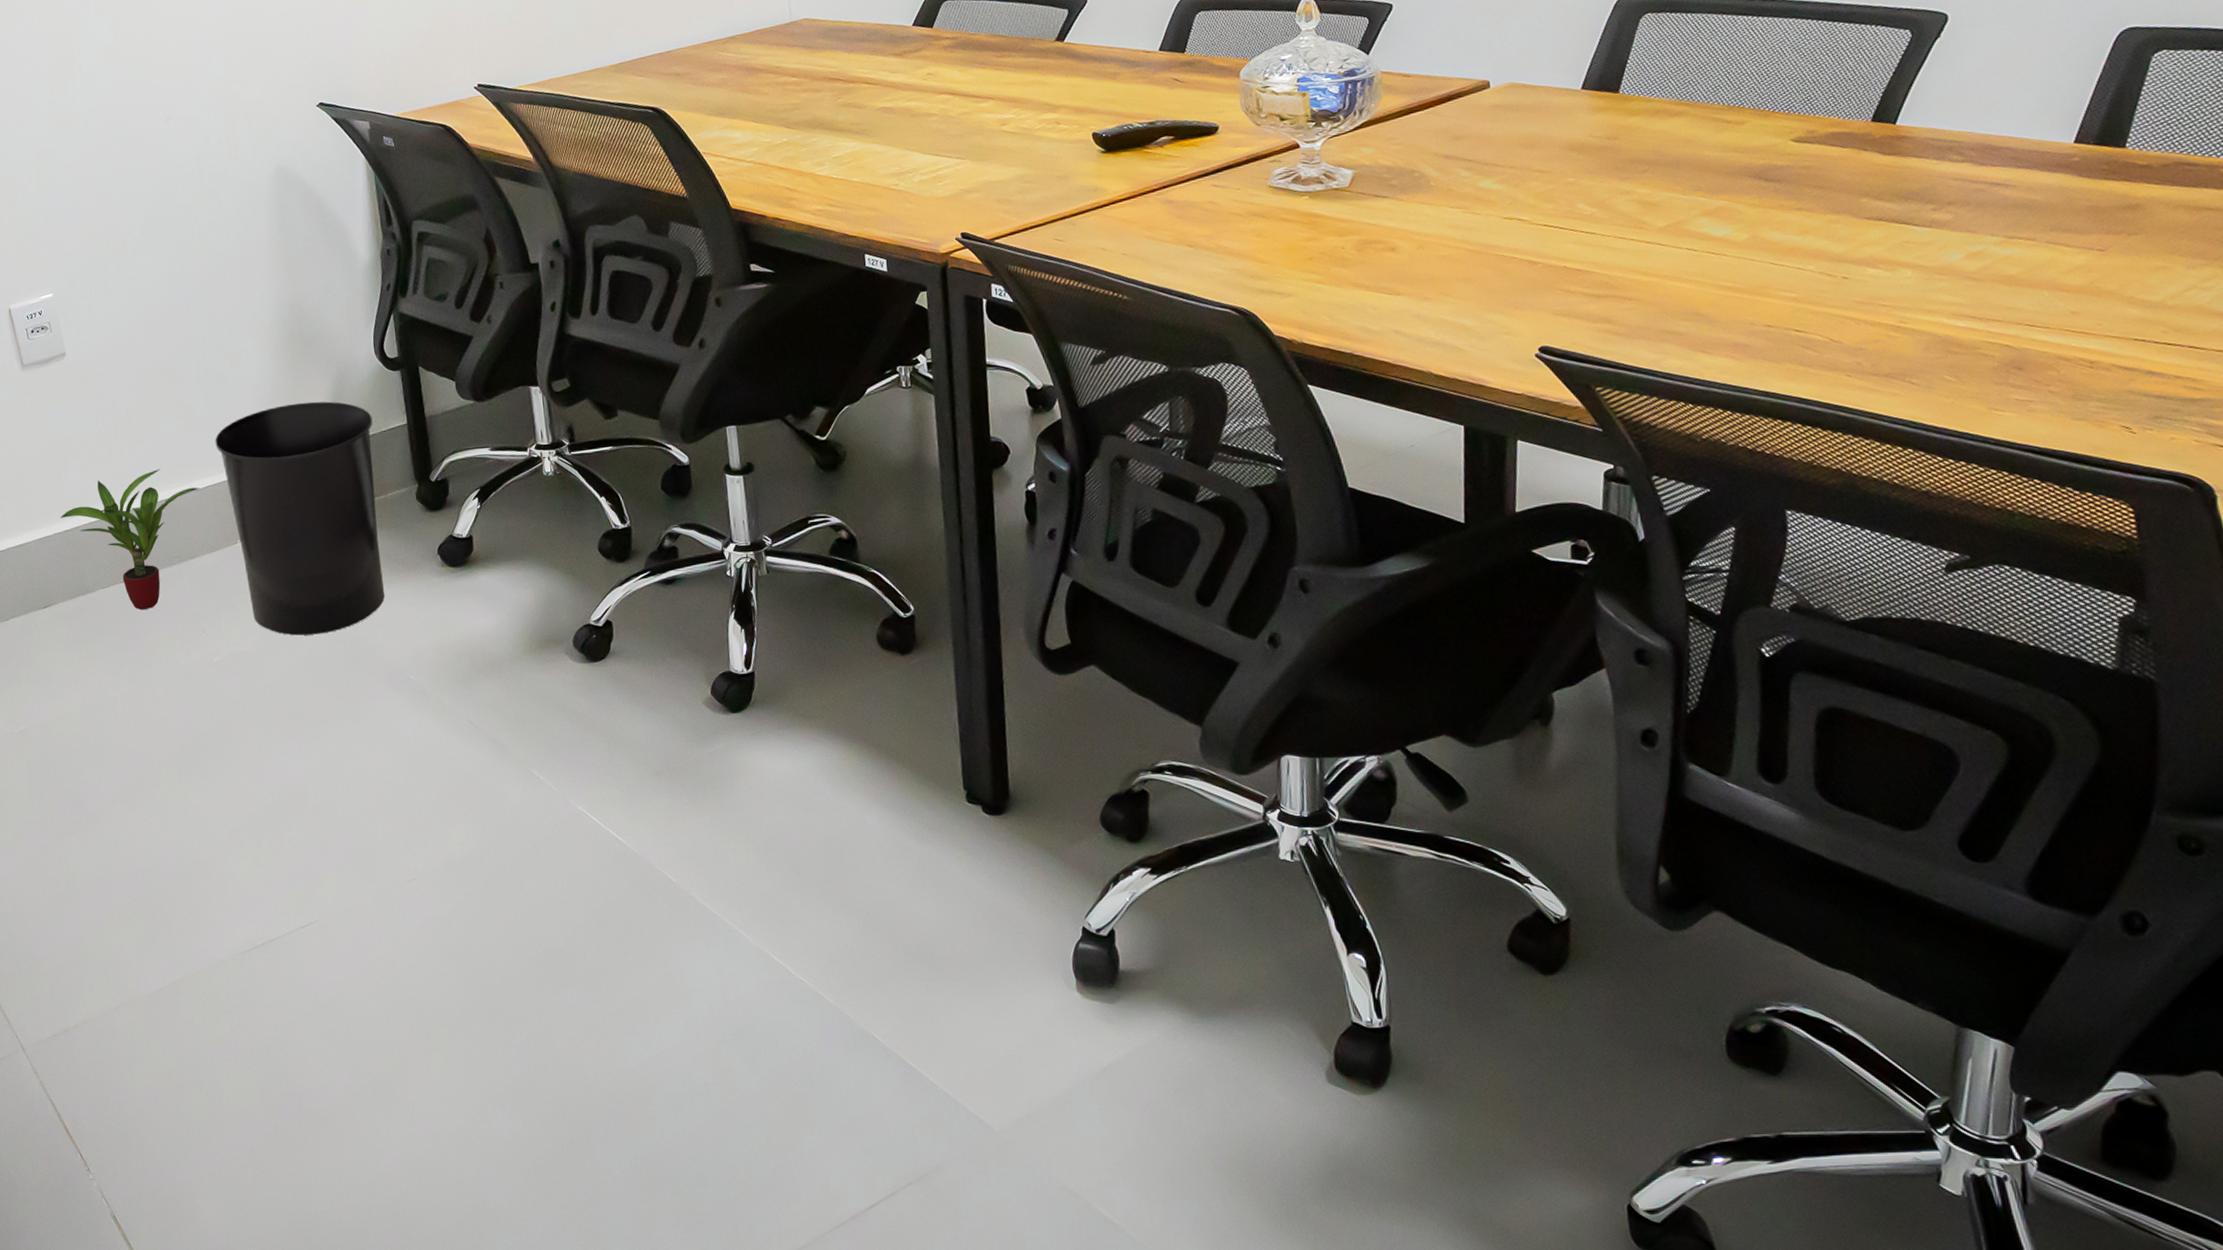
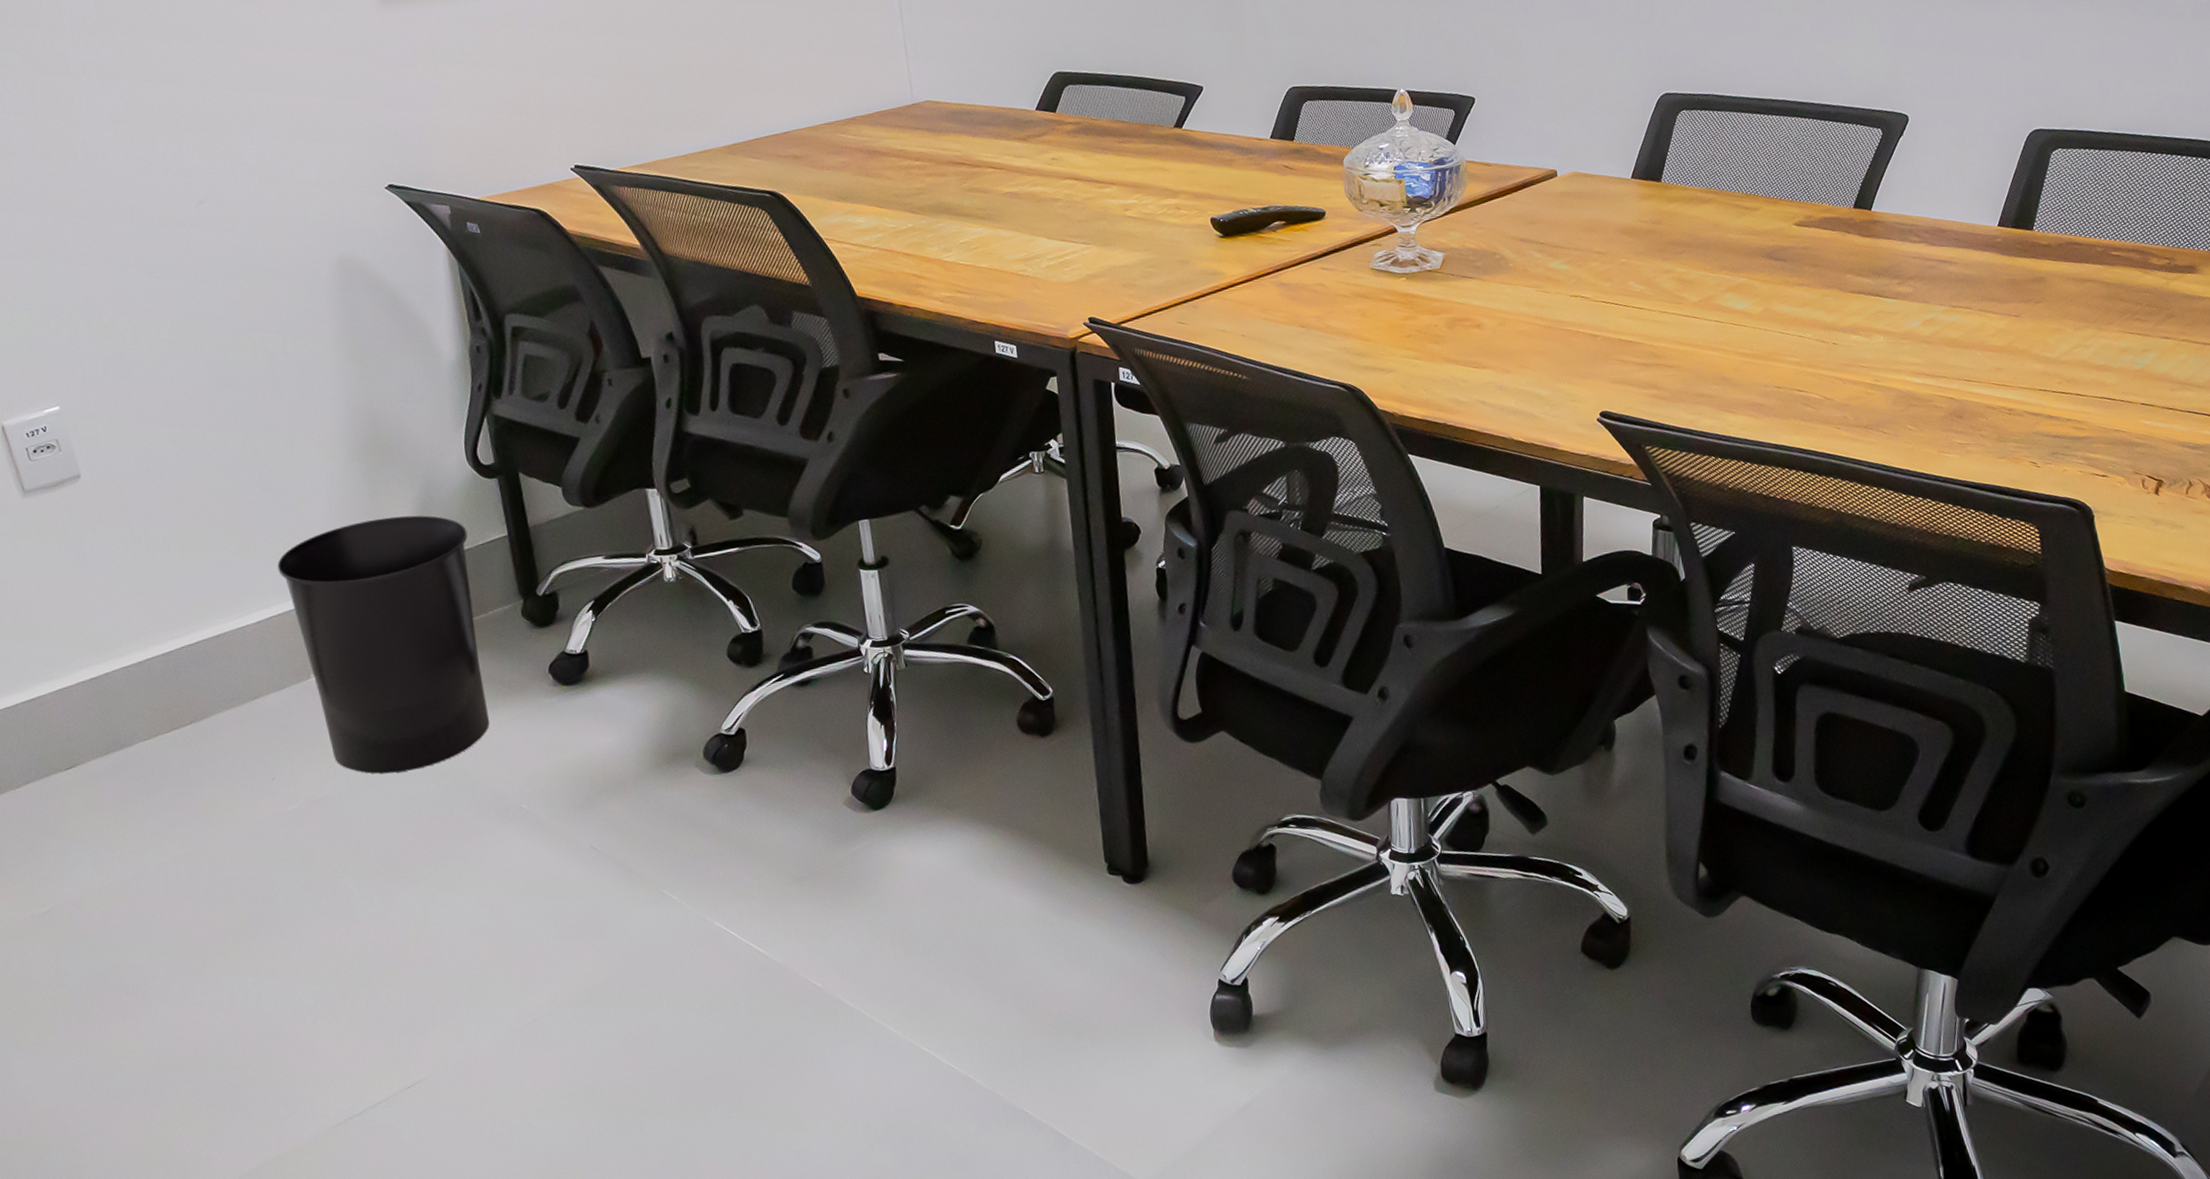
potted plant: present [60,469,200,610] -> none [83,601,261,761]

